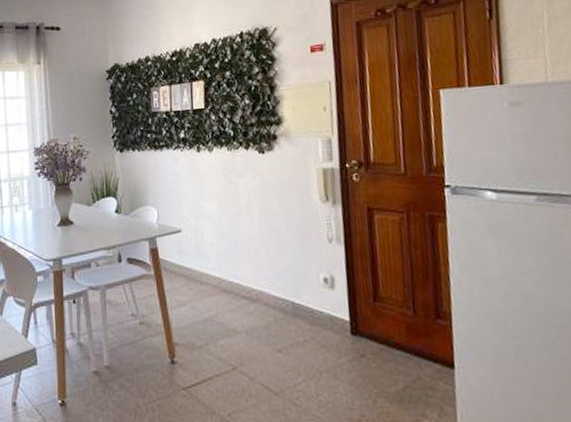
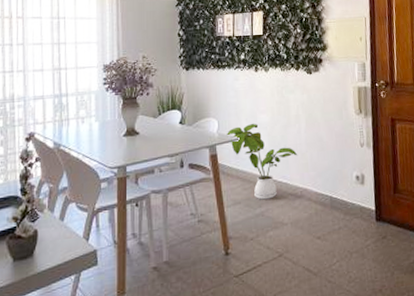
house plant: none [168,212,251,302] -> present [227,123,298,200]

